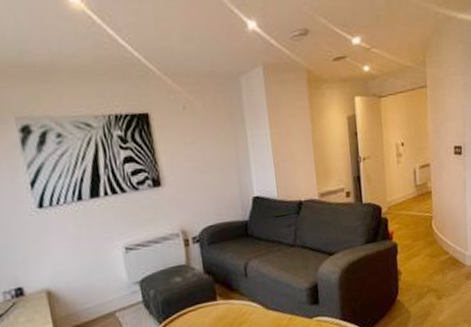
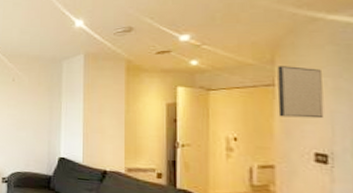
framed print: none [428,66,459,117] -> present [277,66,325,119]

